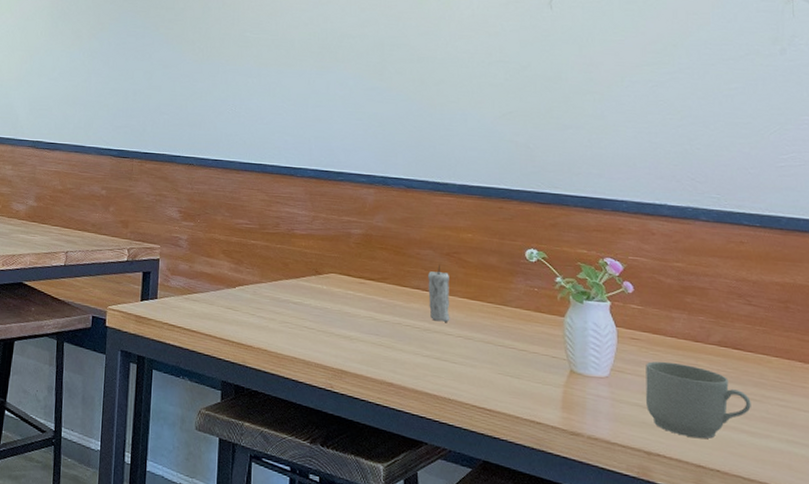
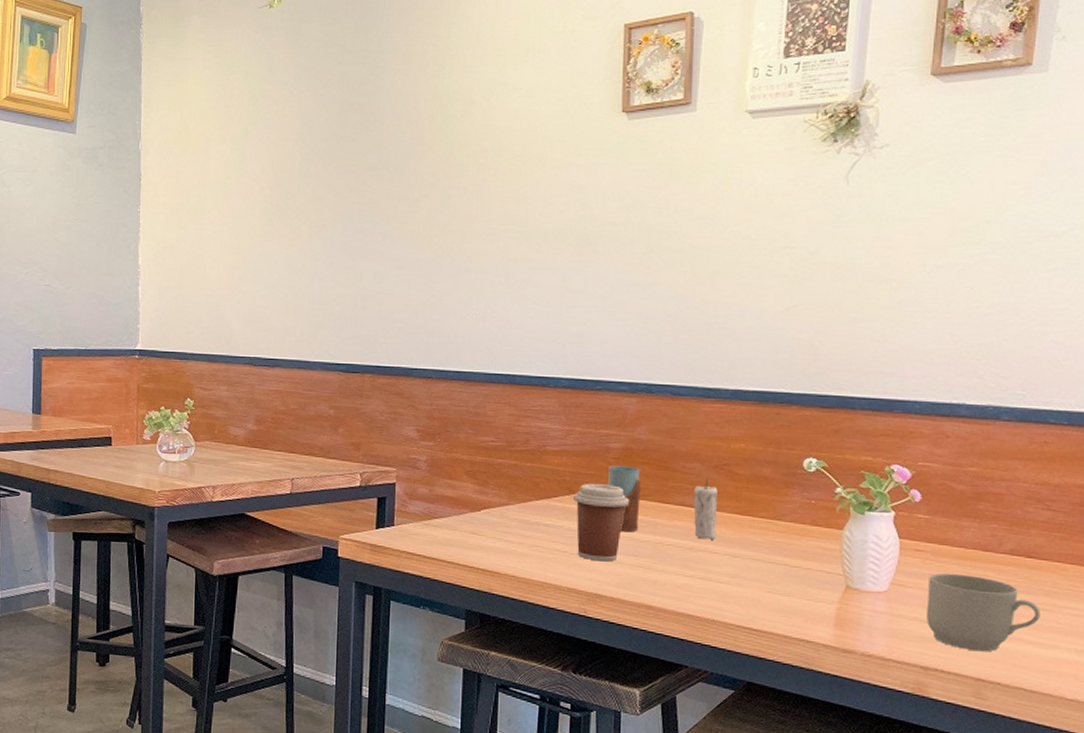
coffee cup: none [319,265,370,340] -> present [573,483,629,562]
drinking glass: none [350,250,380,312] -> present [608,466,641,532]

